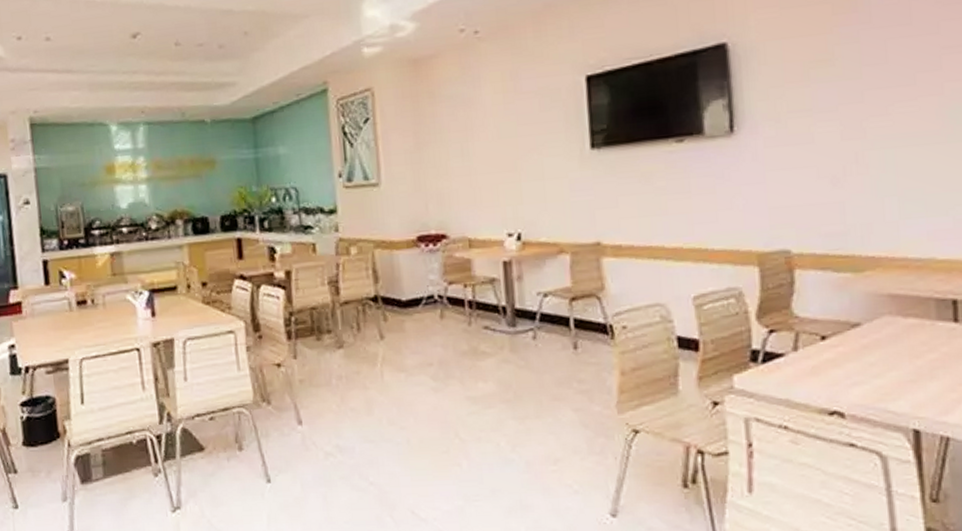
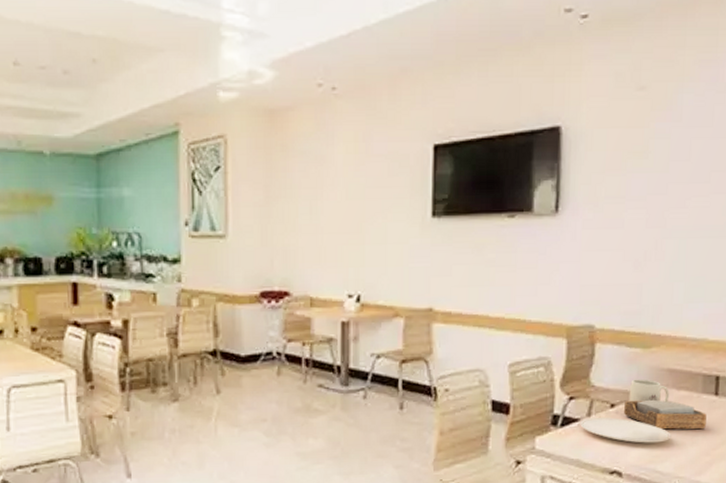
plate: none [785,351,903,379] -> present [580,417,671,443]
napkin holder: none [837,329,947,364] -> present [623,399,707,430]
mug: none [842,306,895,333] -> present [628,379,670,402]

